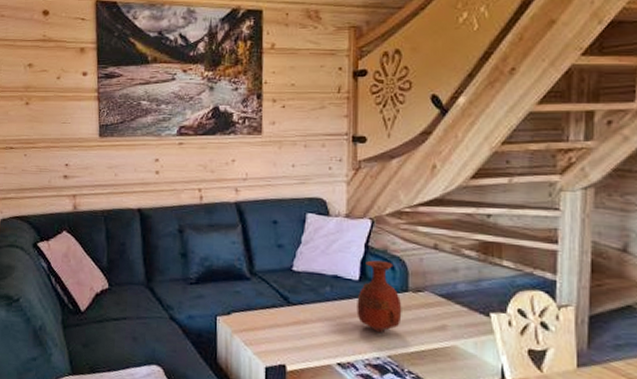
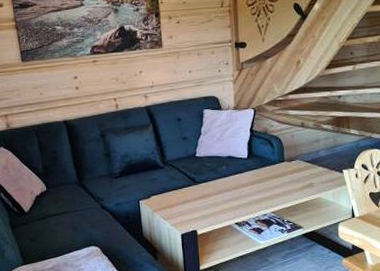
vase: present [357,260,402,333] -> none [247,140,281,196]

